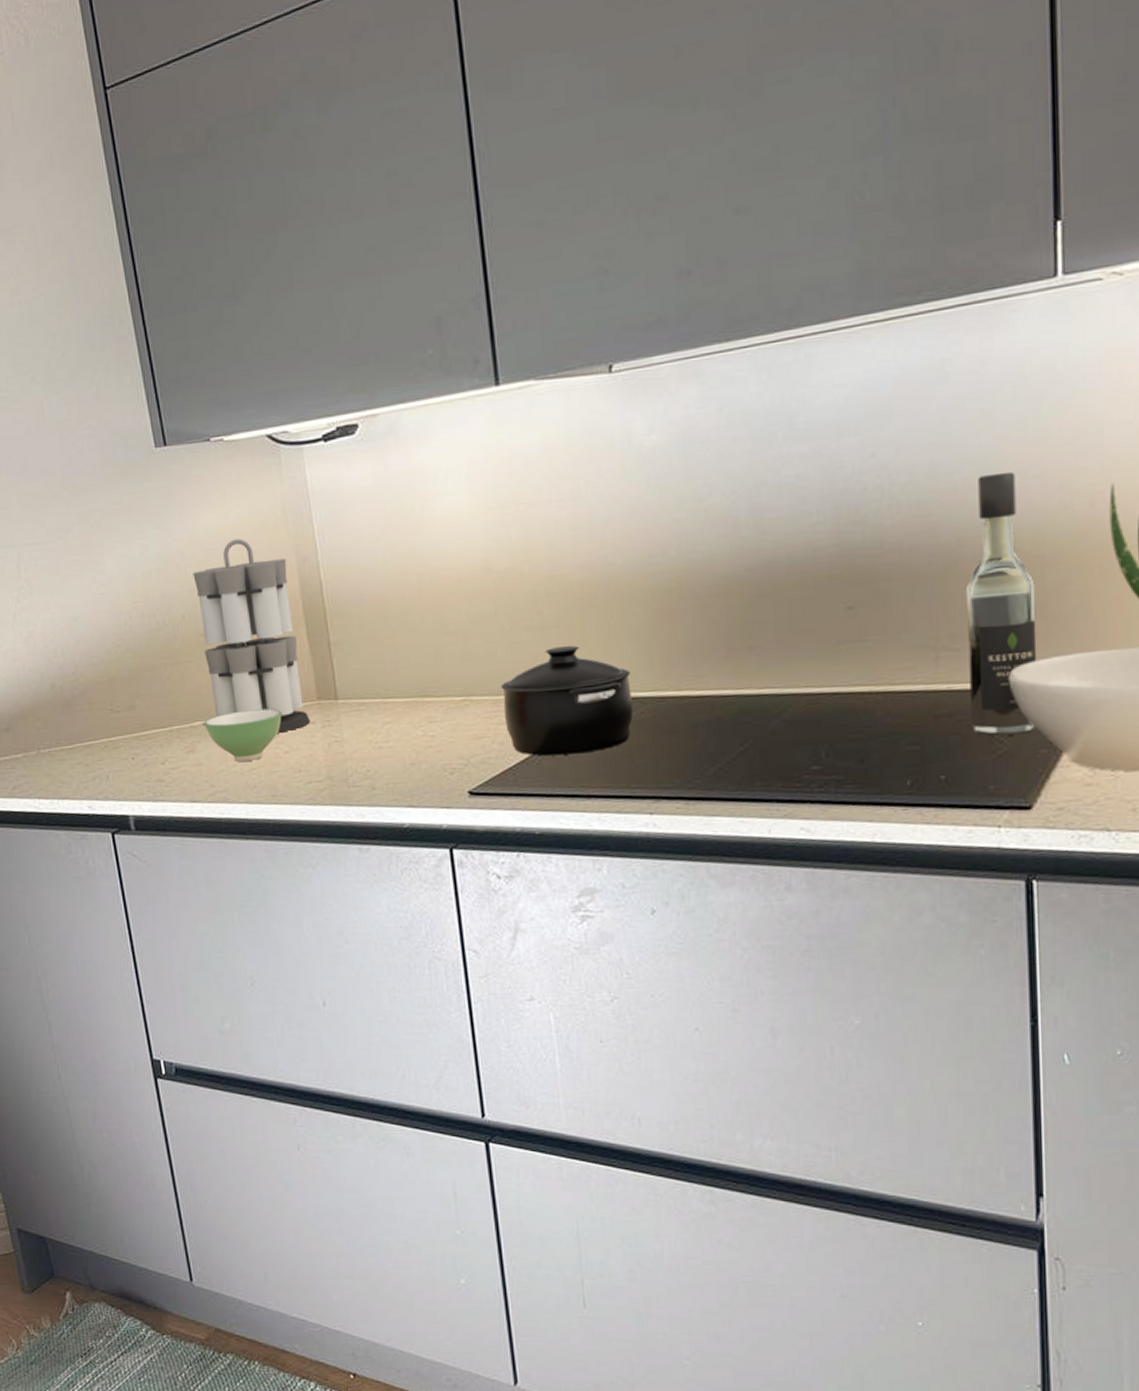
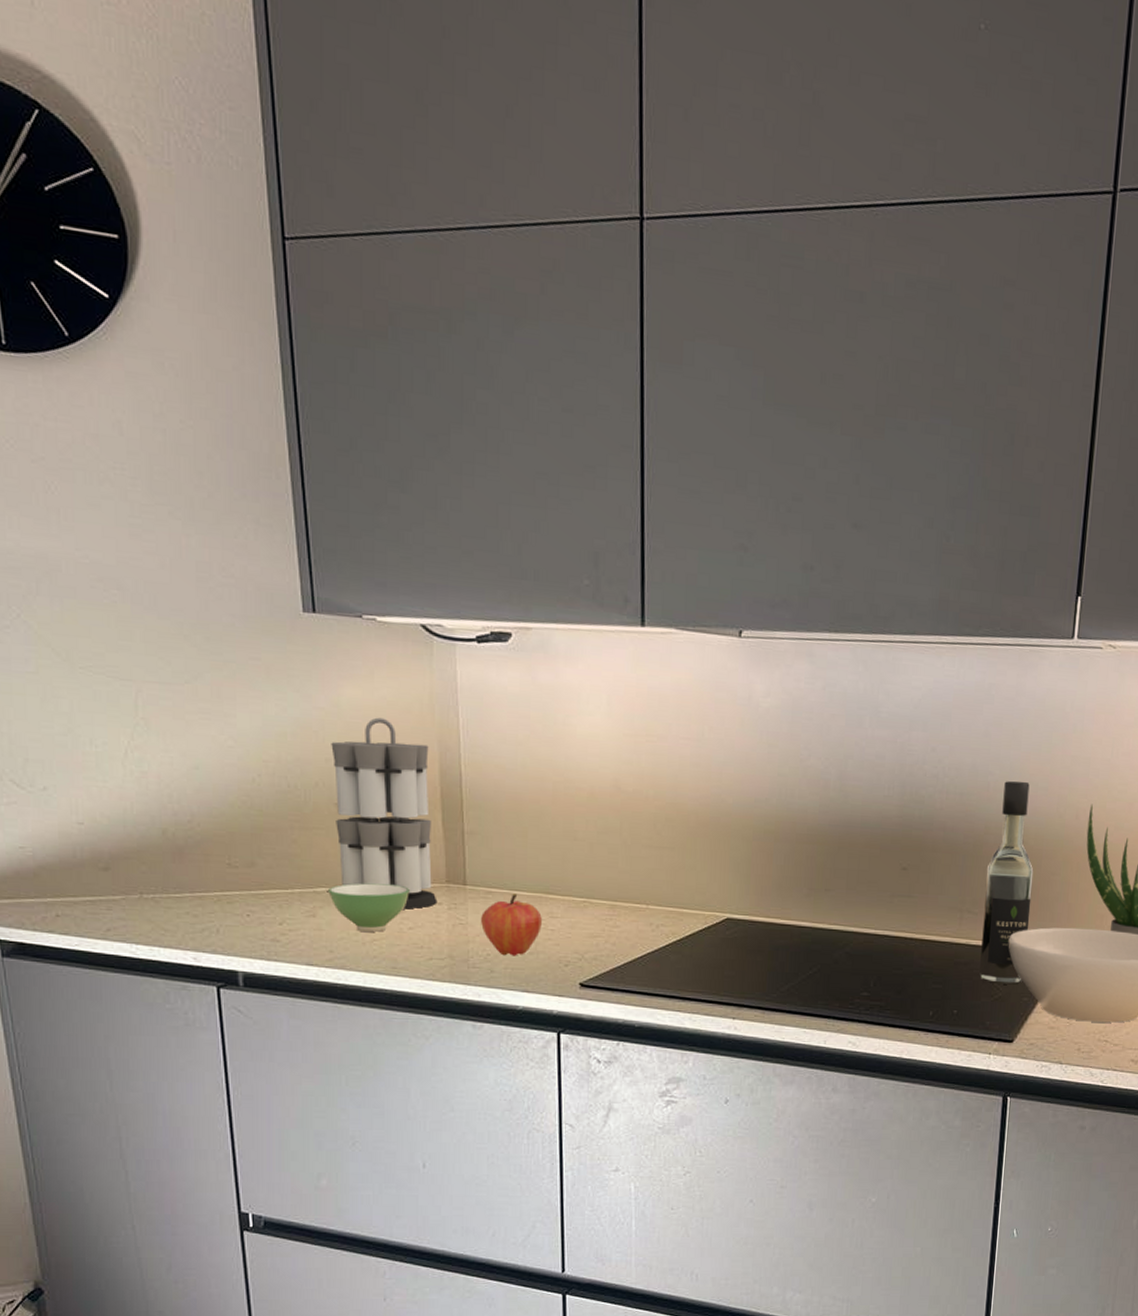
fruit: none [356,702,421,770] -> present [481,894,542,956]
saucepan: present [500,646,633,756] -> none [617,866,729,961]

